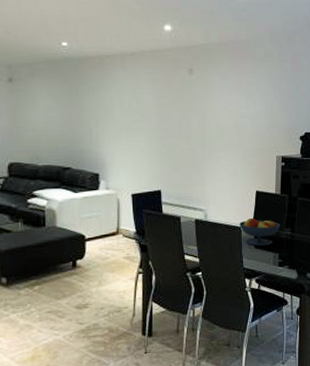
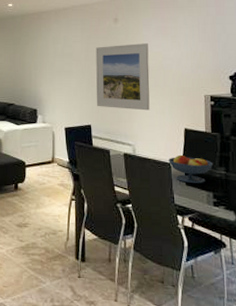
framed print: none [167,99,224,173] -> present [95,43,150,111]

